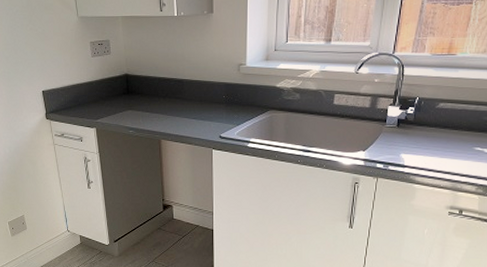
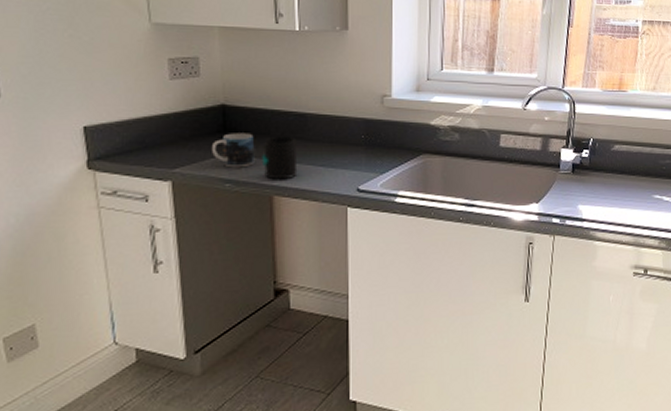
mug: none [120,94,148,119] -> present [212,133,255,168]
mug: none [153,96,177,129] -> present [261,136,298,180]

